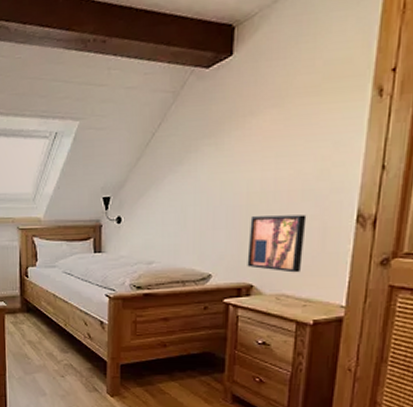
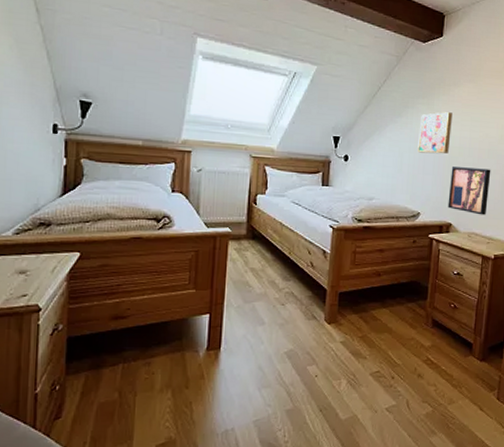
wall art: none [205,150,250,205] -> present [417,112,452,154]

